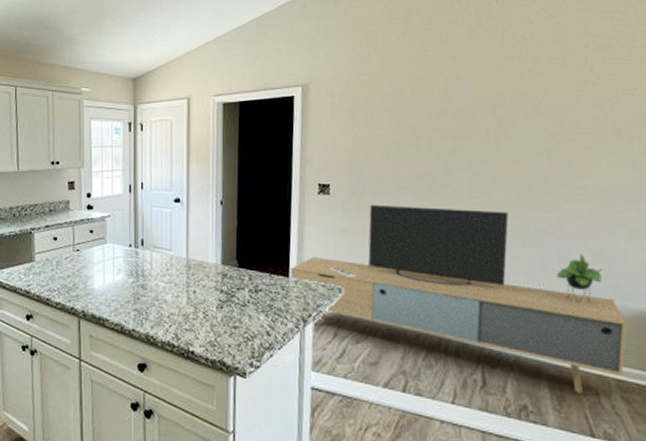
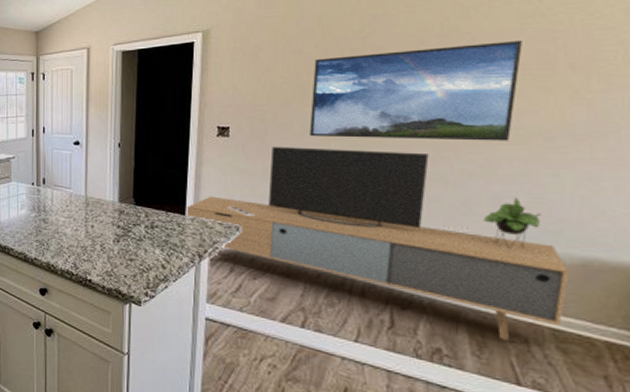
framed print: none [404,105,580,200] -> present [310,39,524,141]

